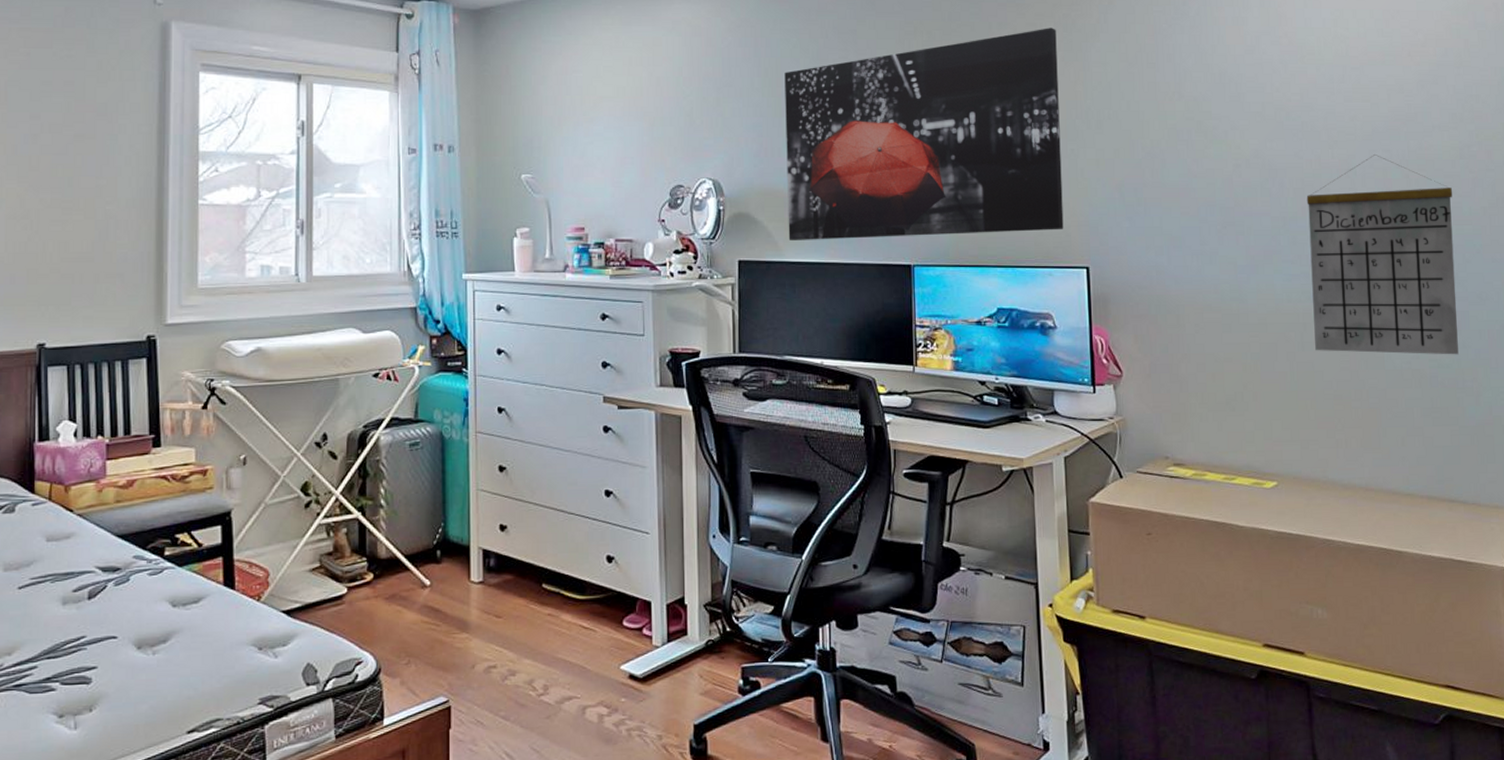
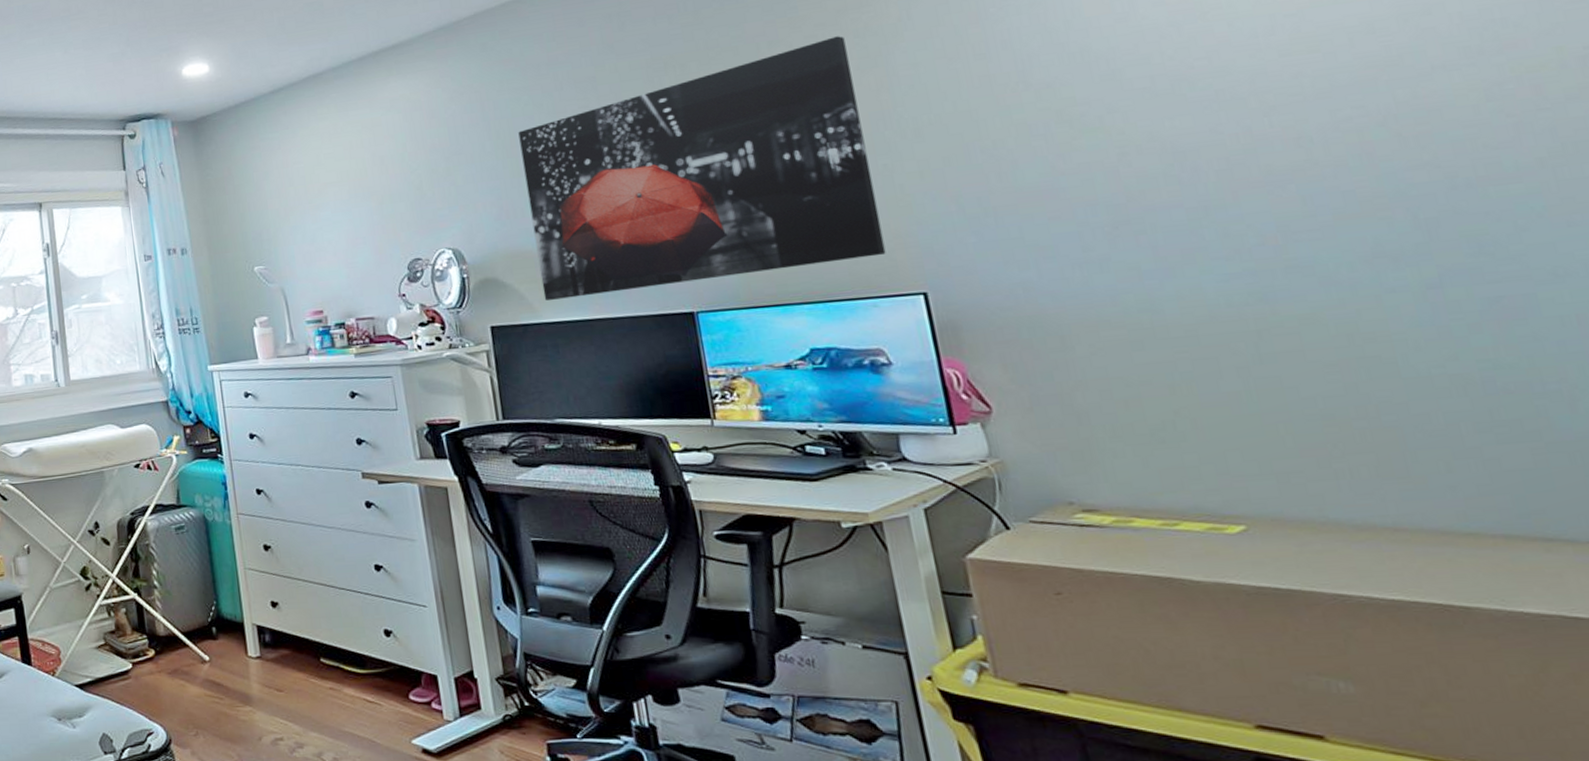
calendar: present [1306,155,1459,355] -> none [1236,114,1528,363]

